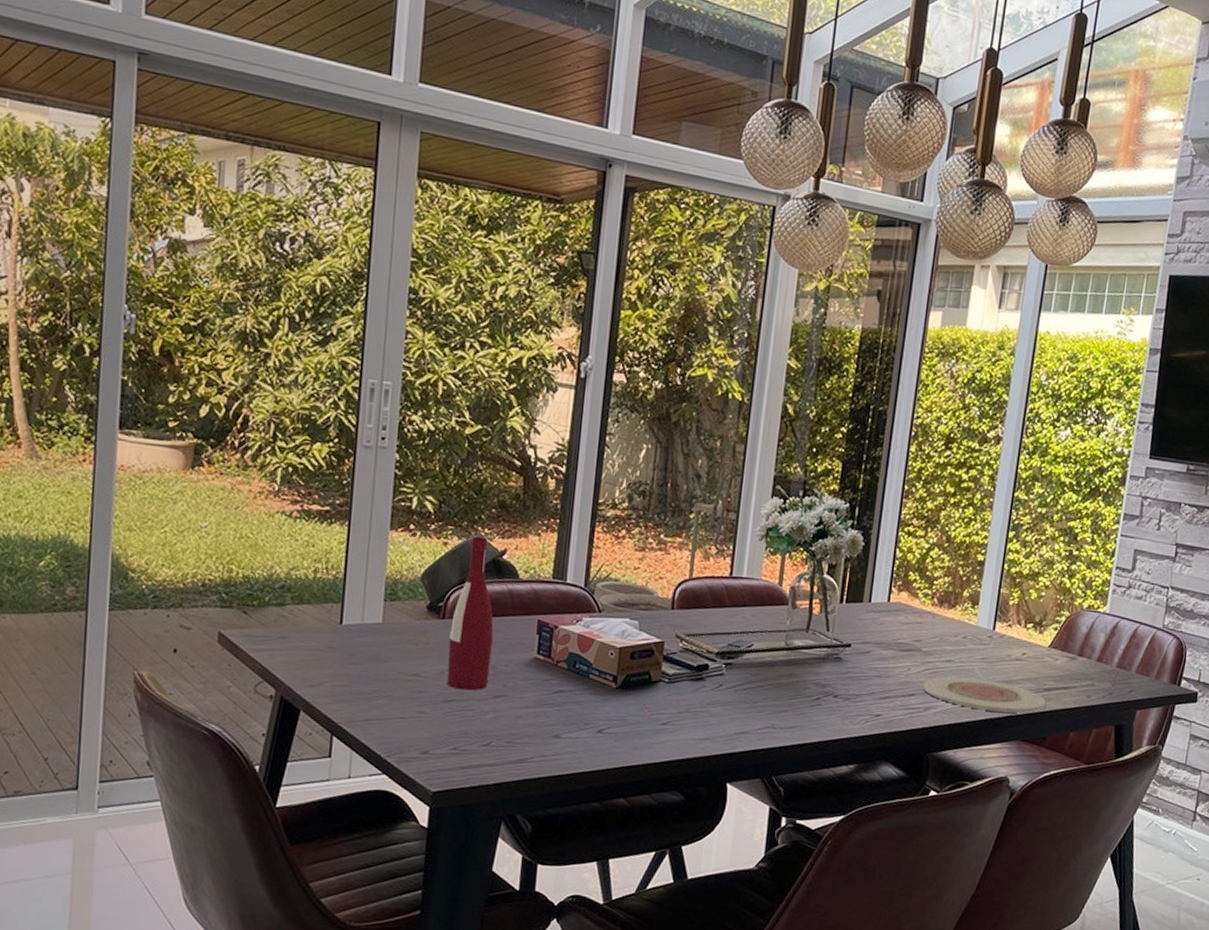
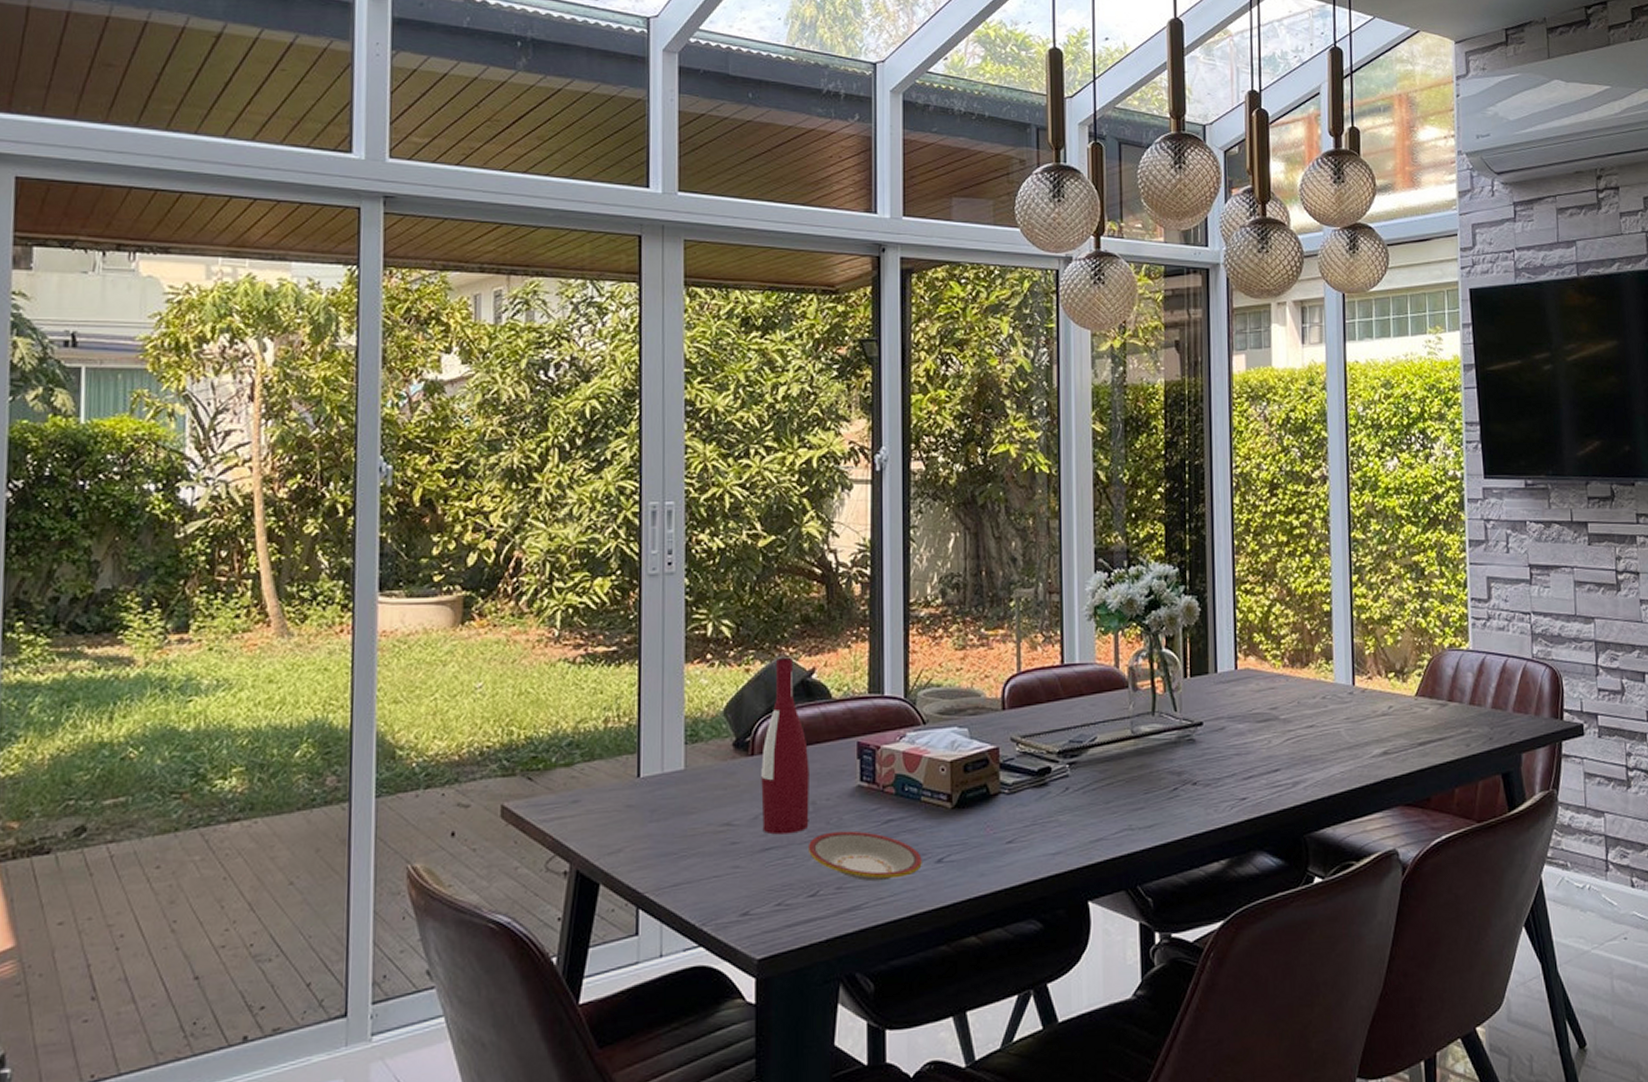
plate: none [485,693,585,742] -> present [807,830,922,882]
plate: present [922,676,1047,714] -> none [1287,741,1424,777]

